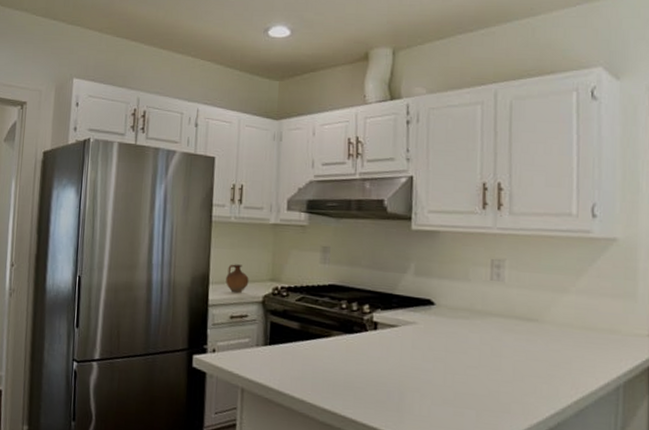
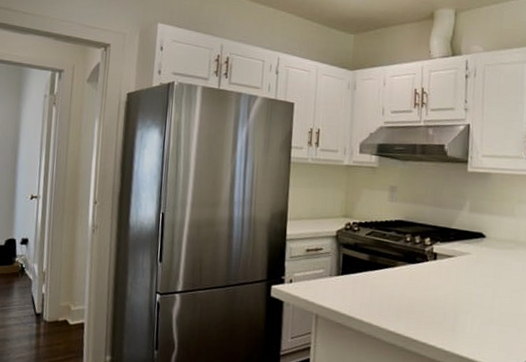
ceramic jug: present [226,264,249,294] -> none [303,201,324,229]

